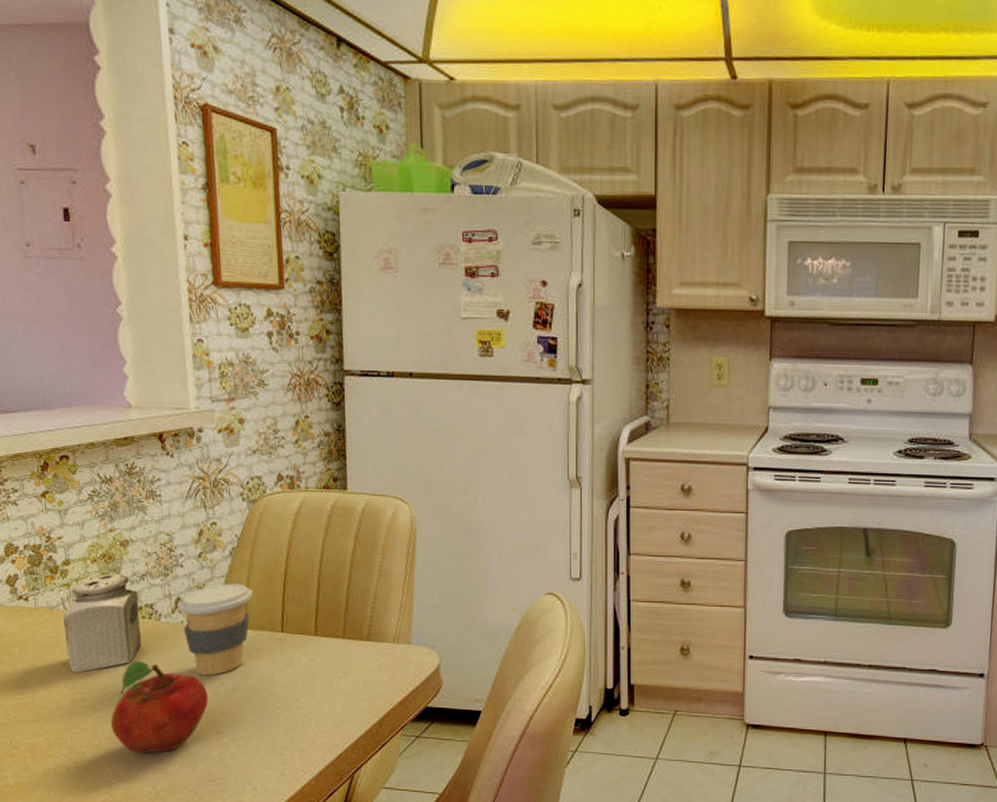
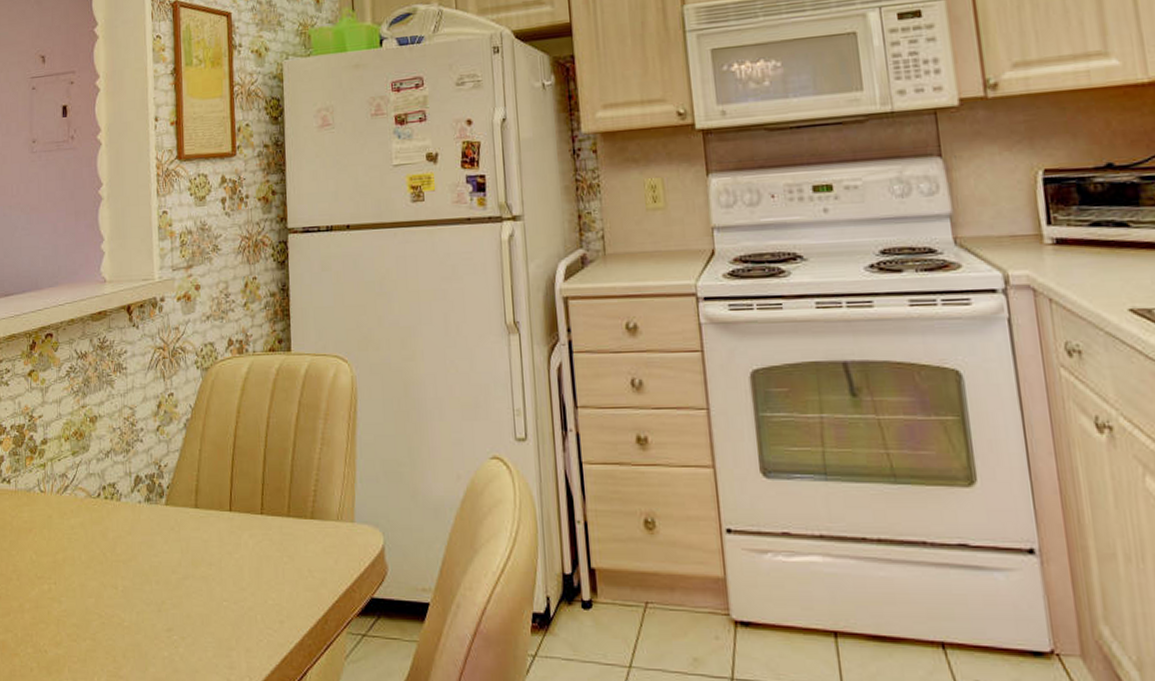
salt shaker: present [63,574,142,673] -> none [38,452,103,560]
fruit: present [110,660,209,754] -> none [71,545,161,654]
coffee cup: present [177,583,253,676] -> none [136,458,204,562]

